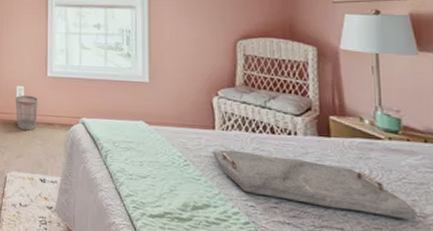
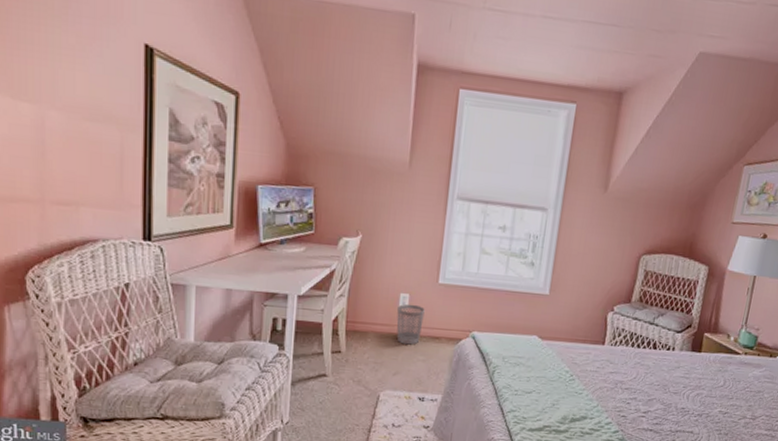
serving tray: present [213,149,418,219] -> none [598,364,750,421]

